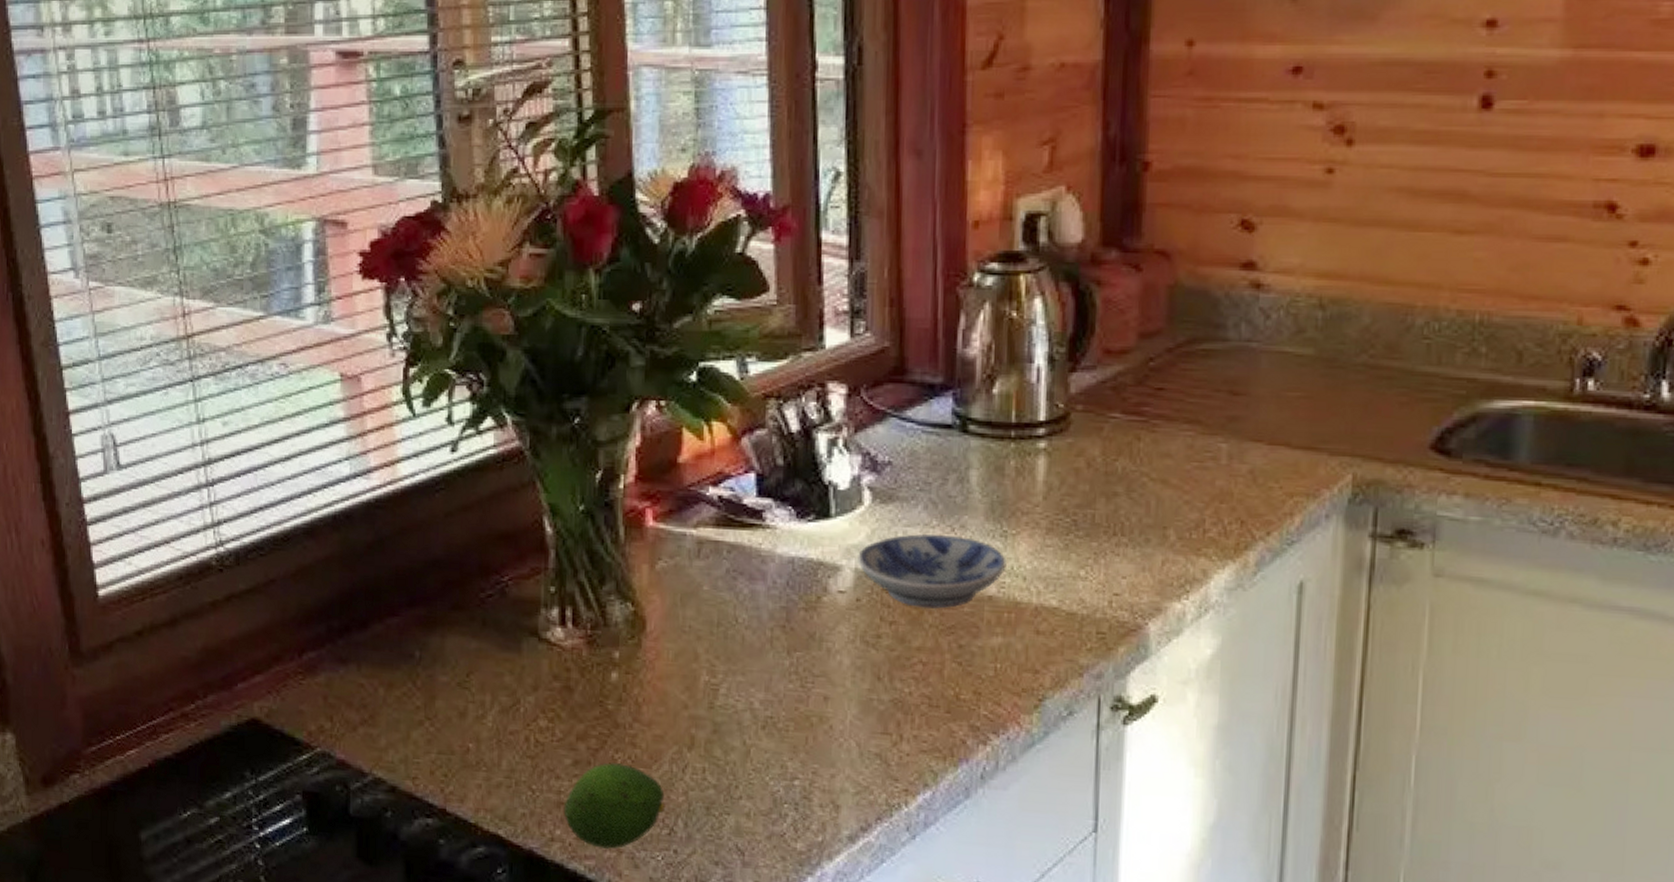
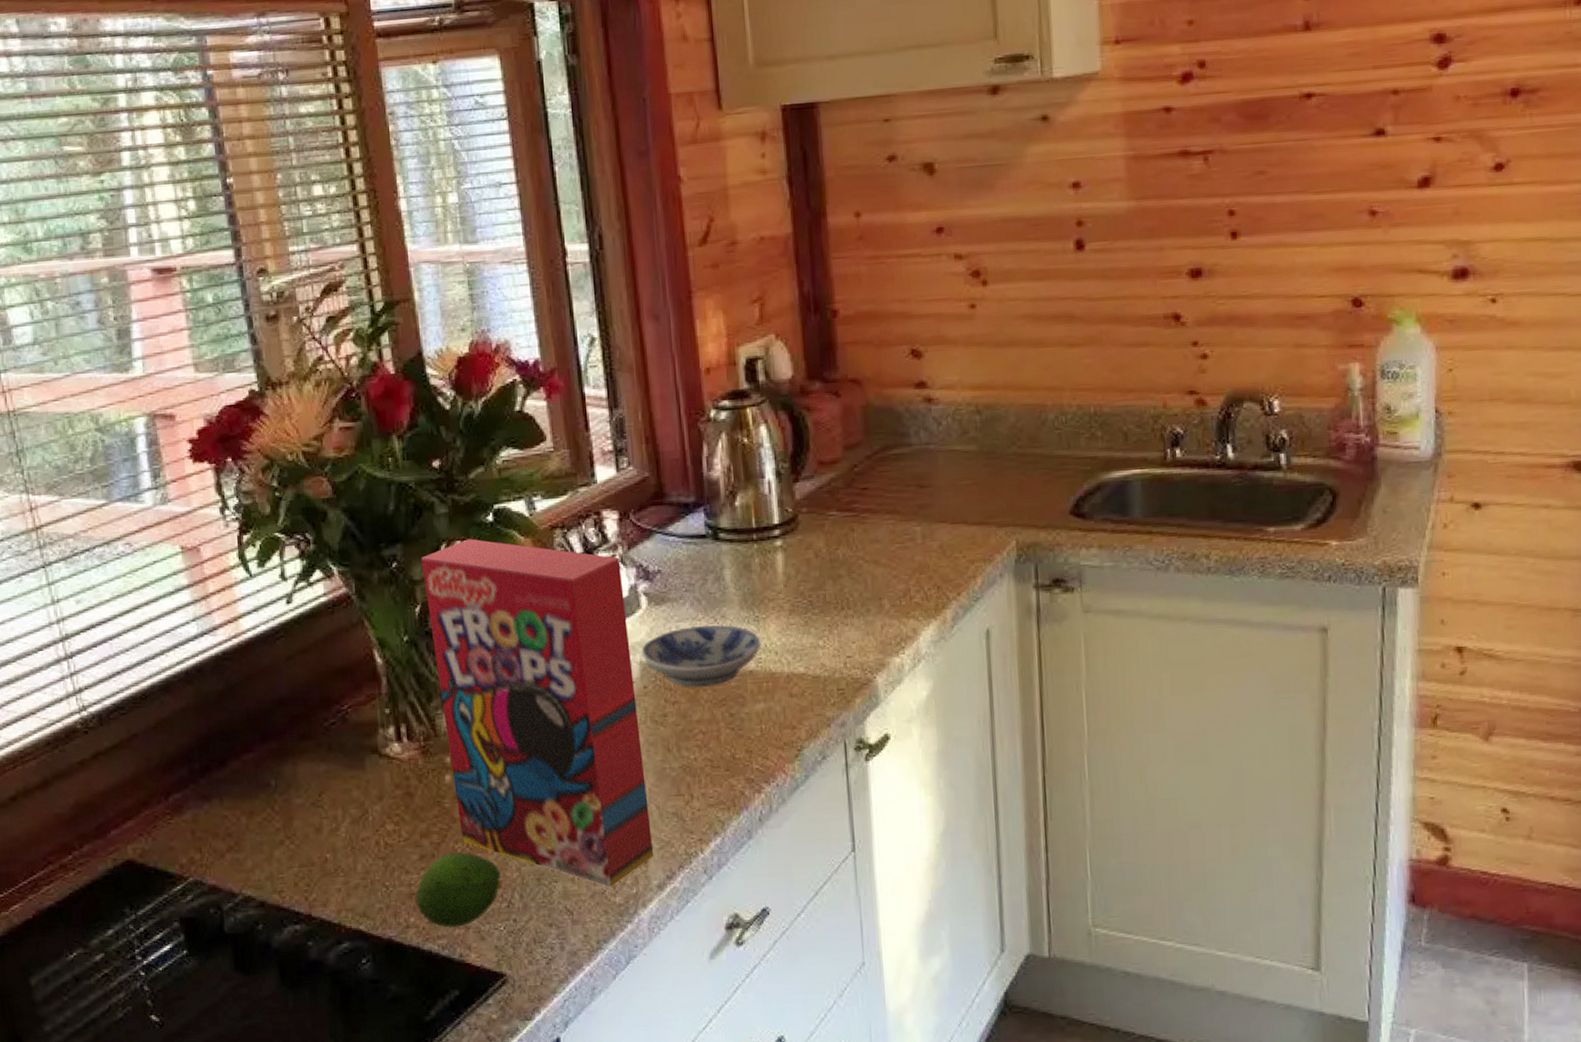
cereal box: none [608,399,848,831] -> present [421,539,654,888]

